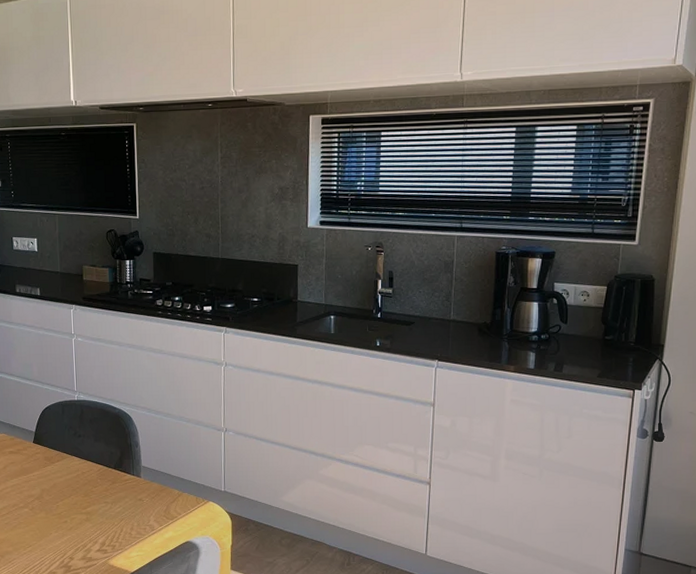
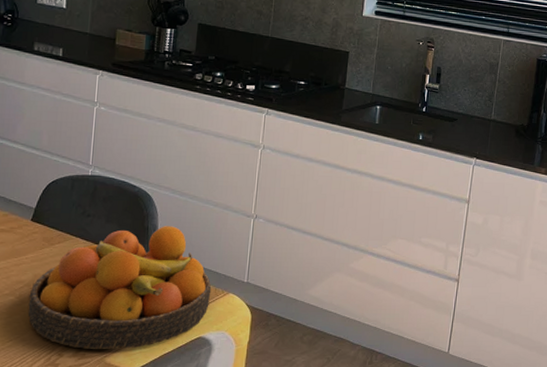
fruit bowl: none [40,442,193,554] -> present [28,226,212,350]

